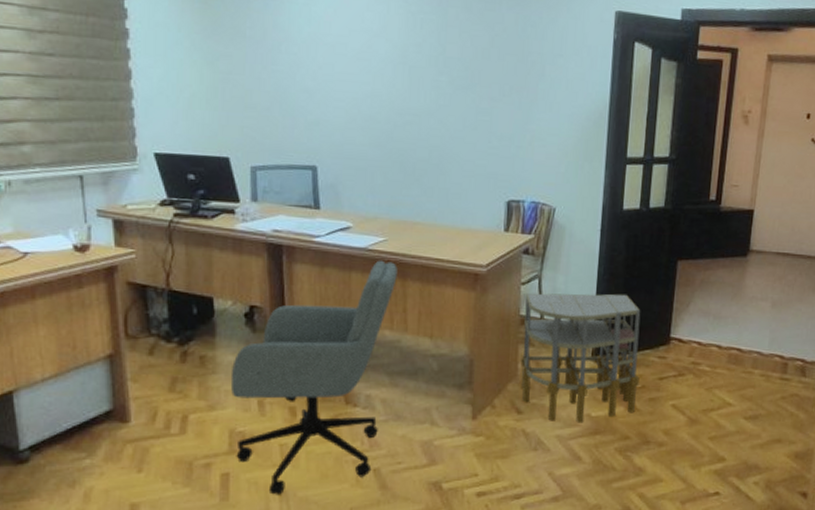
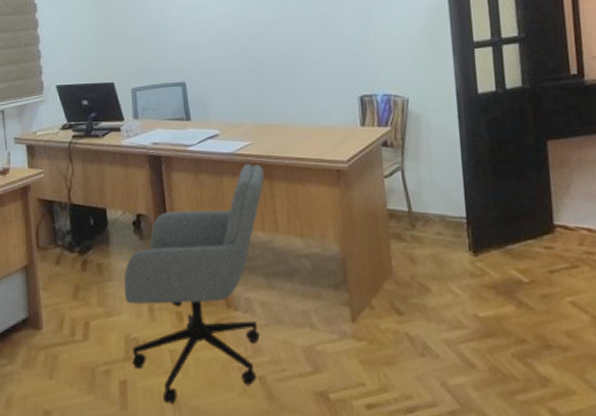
shelving unit: present [520,293,641,423] -> none [391,180,528,325]

